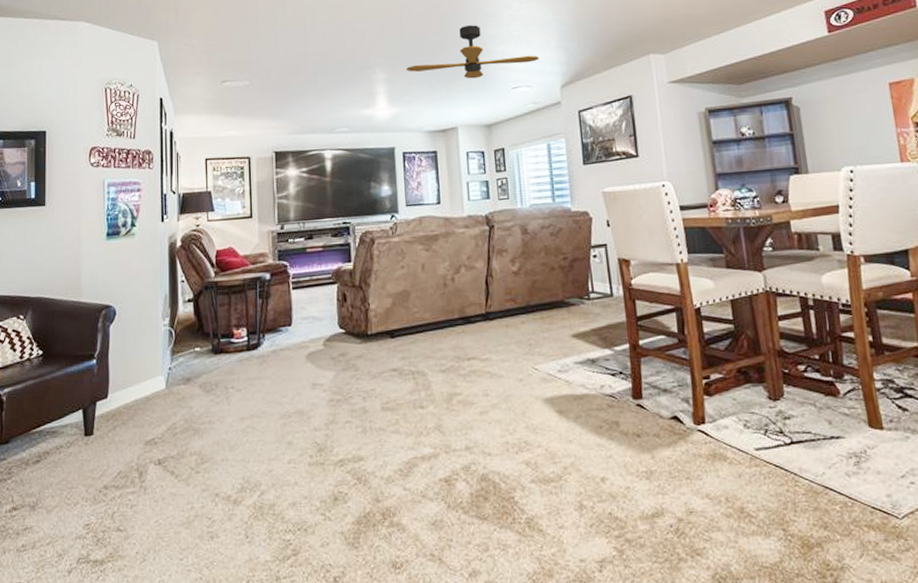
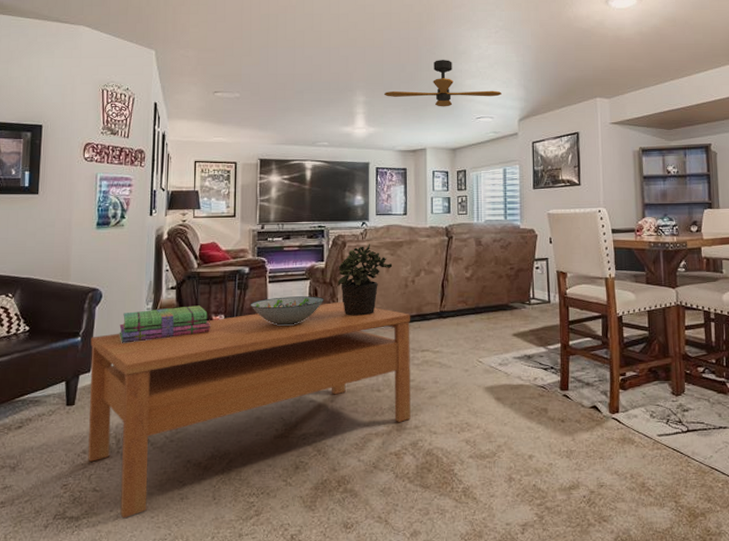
coffee table: none [106,306,460,562] -> present [88,301,411,519]
stack of books: none [135,318,233,365] -> present [119,305,211,343]
decorative bowl: none [274,302,355,337] -> present [251,296,324,326]
potted plant: none [367,239,429,323] -> present [338,243,393,316]

